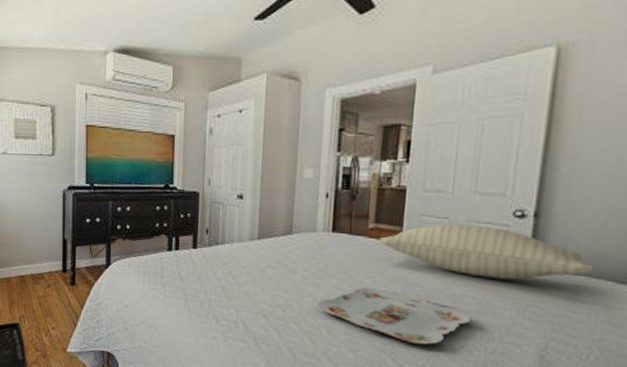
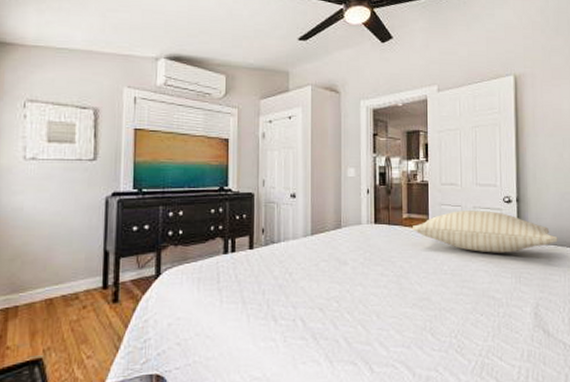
serving tray: present [317,288,472,345] -> none [367,272,486,317]

